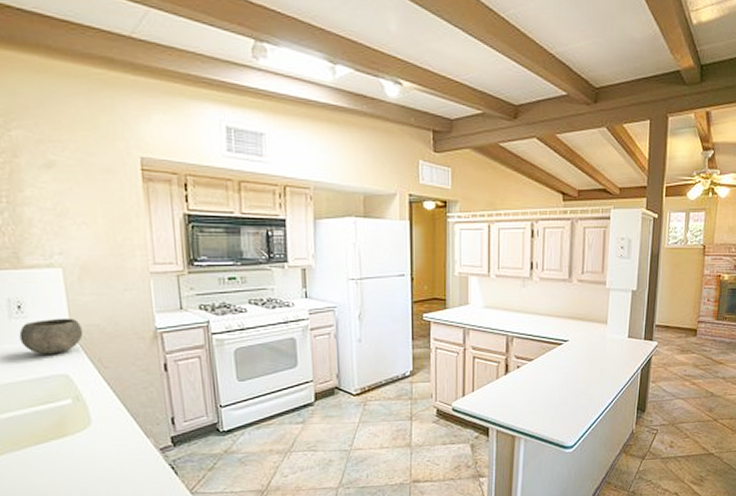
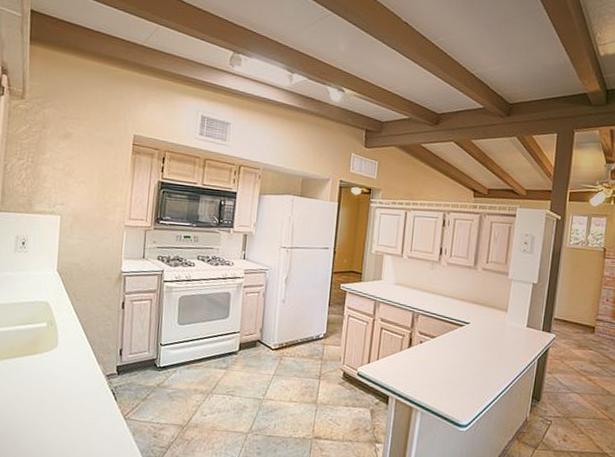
bowl: present [19,317,84,355] -> none [18,255,66,285]

